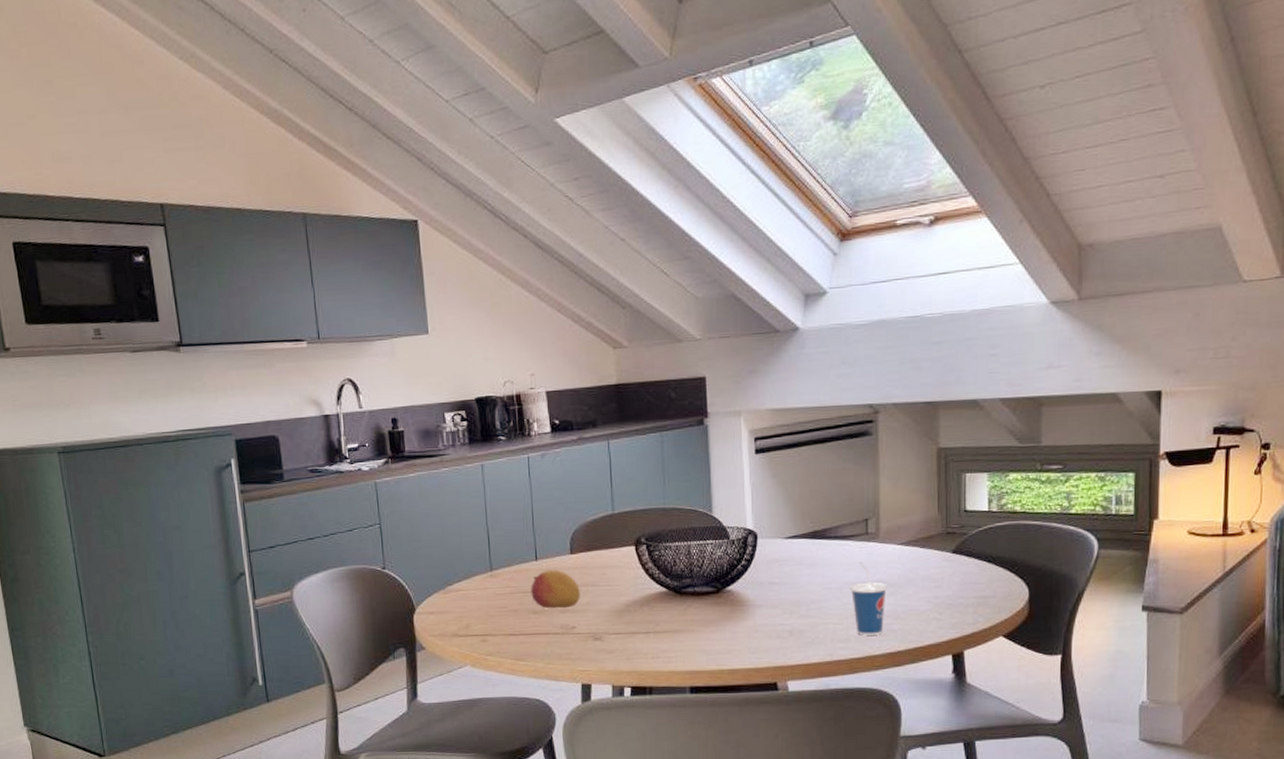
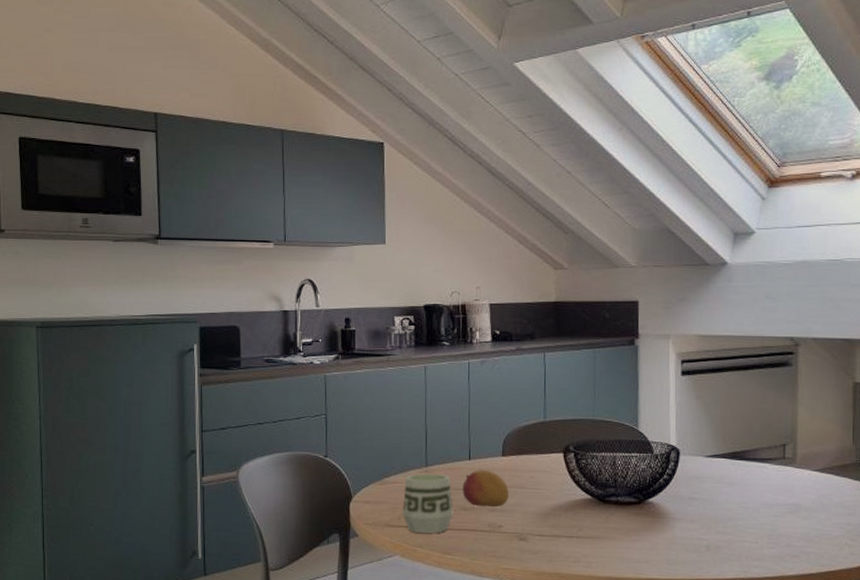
cup: none [469,578,523,641] -> present [402,473,454,534]
cup: present [850,561,888,635] -> none [766,484,803,556]

